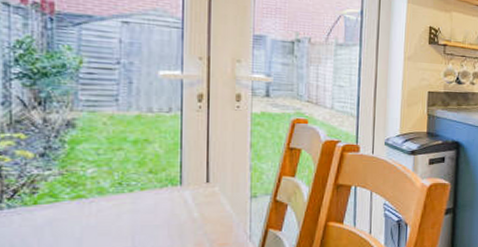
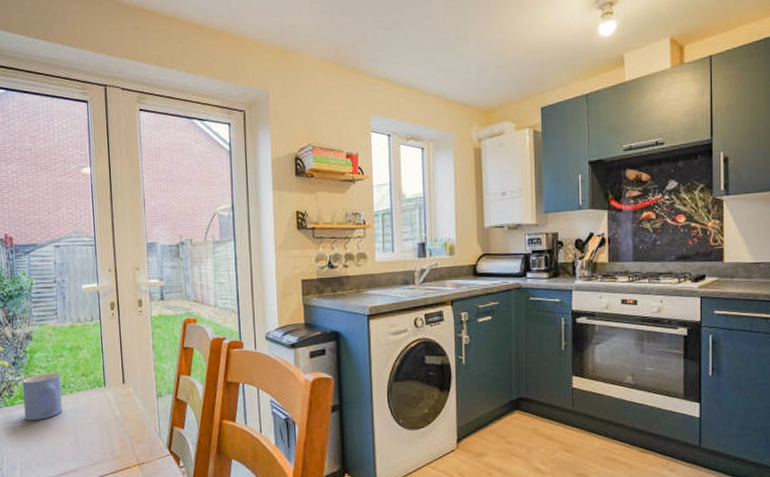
mug: none [54,167,116,224] -> present [22,372,62,421]

